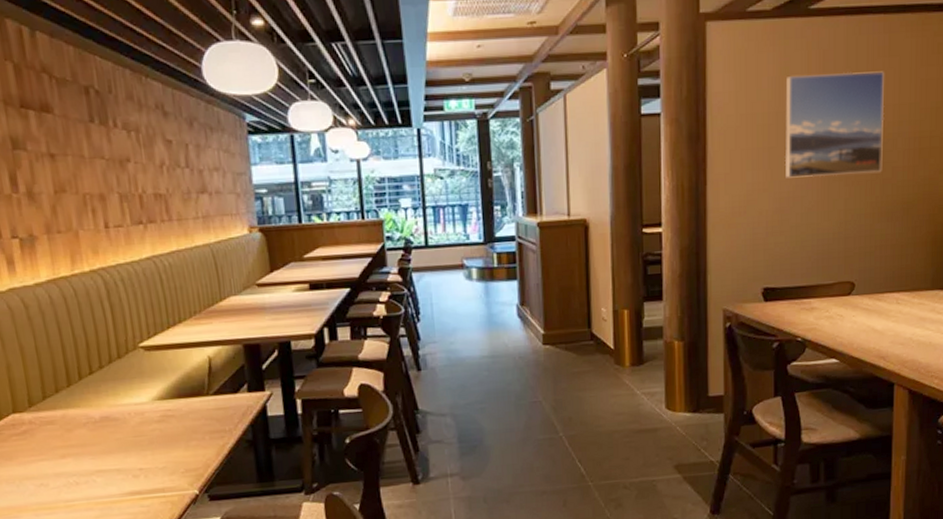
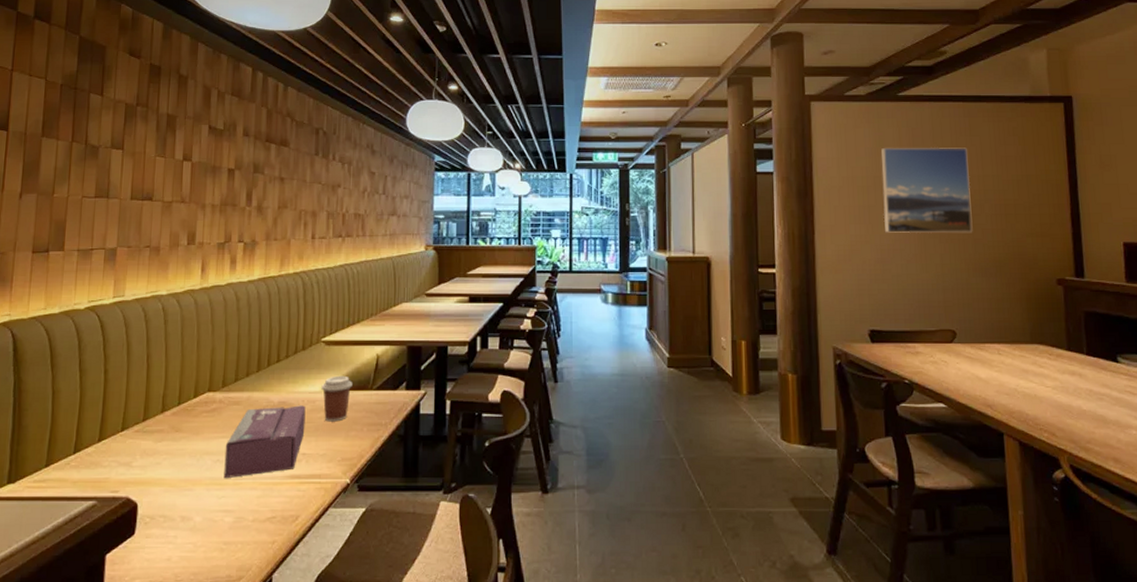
tissue box: none [46,418,138,503] -> present [224,405,306,479]
coffee cup: none [148,382,185,434] -> present [321,375,353,422]

